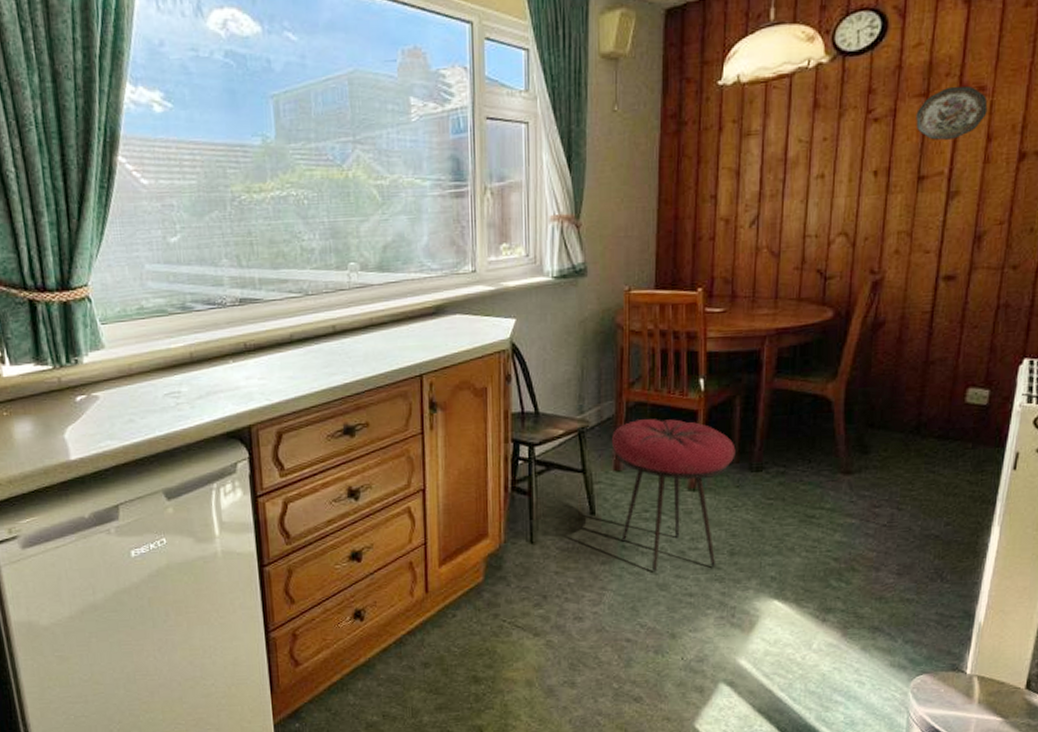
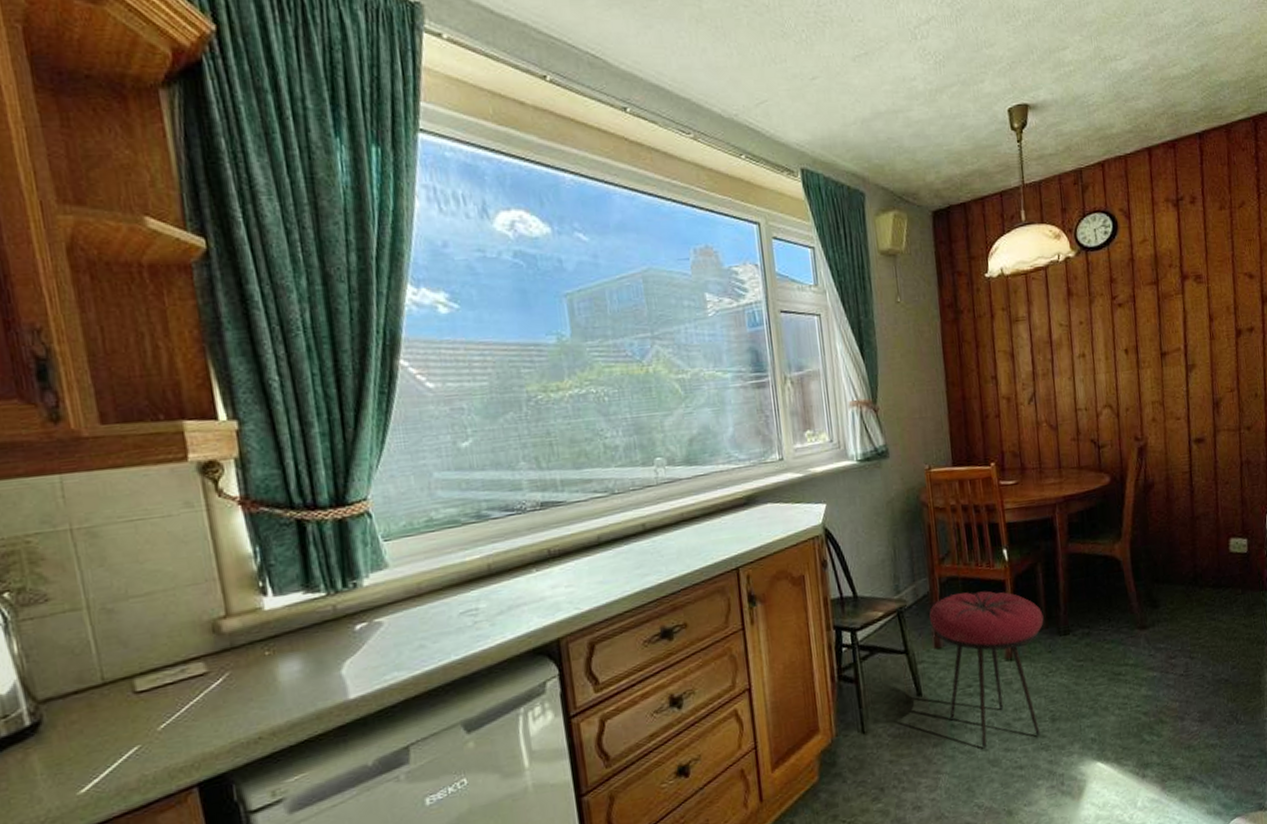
decorative plate: present [916,85,988,140] -> none [1151,274,1206,321]

